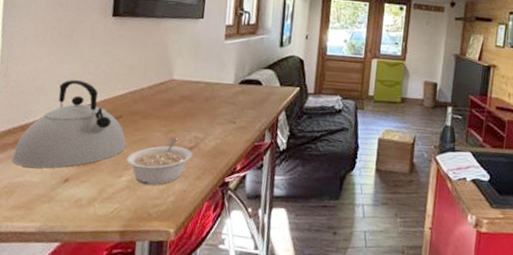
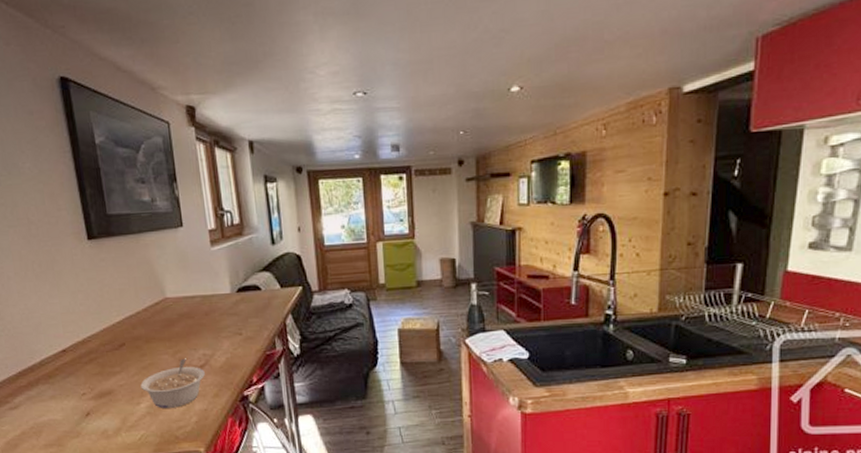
kettle: present [11,80,126,169] -> none [30,313,137,406]

